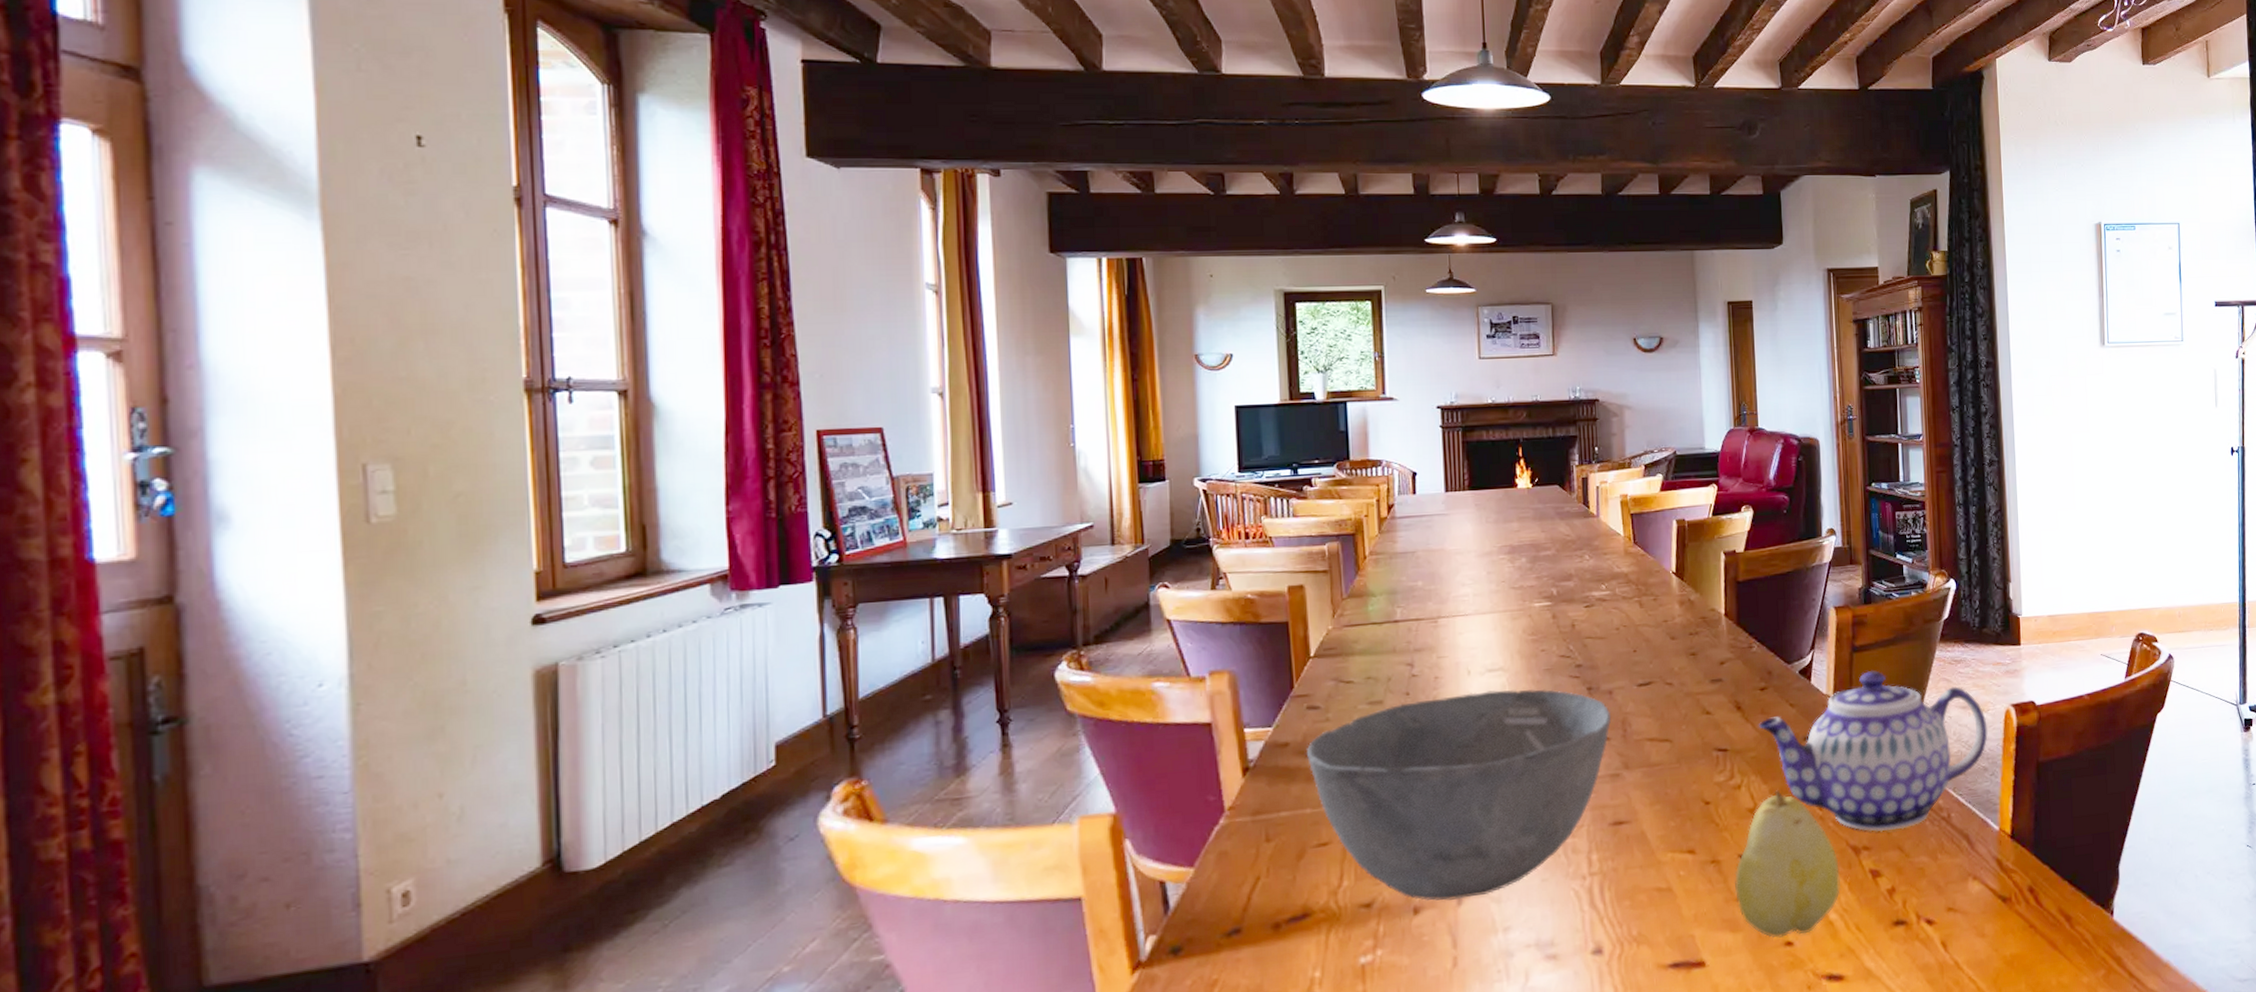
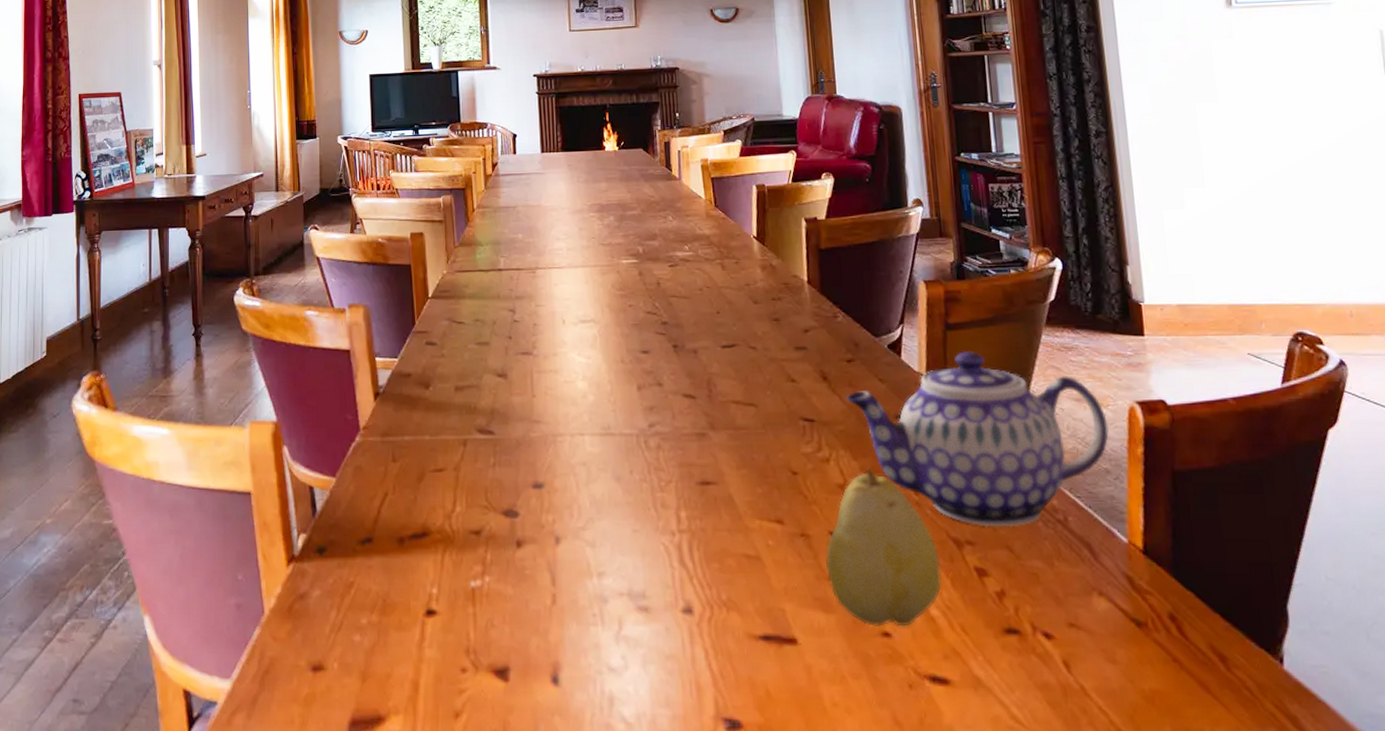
bowl: present [1307,689,1612,901] -> none [426,341,697,538]

